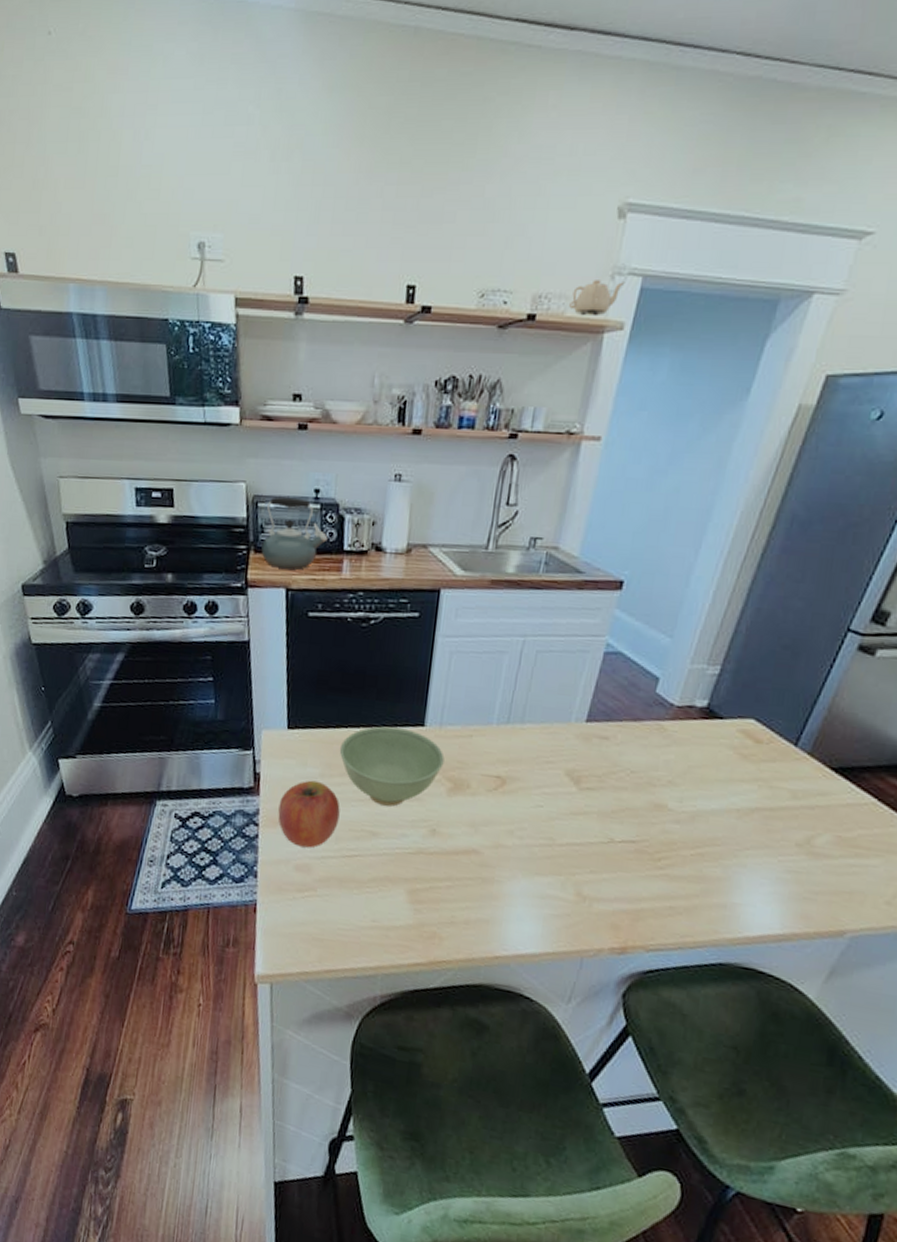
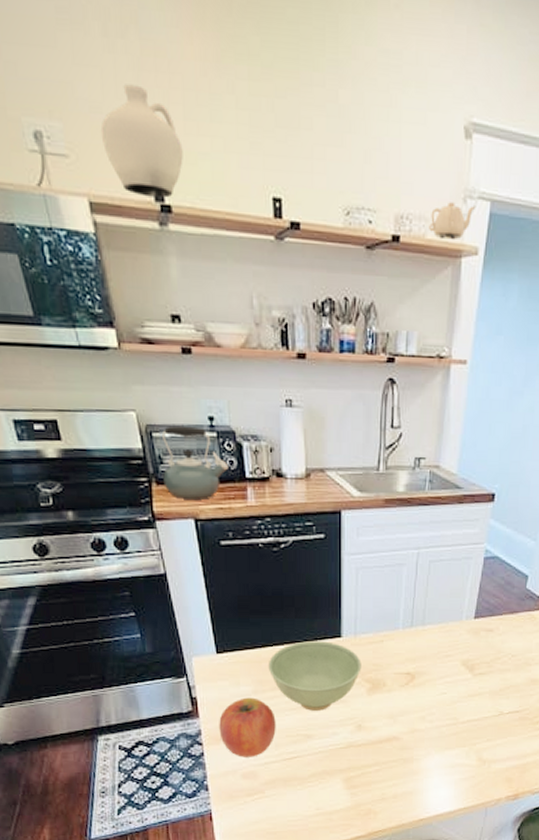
ceramic jug: none [255,198,327,291] -> present [100,84,183,198]

